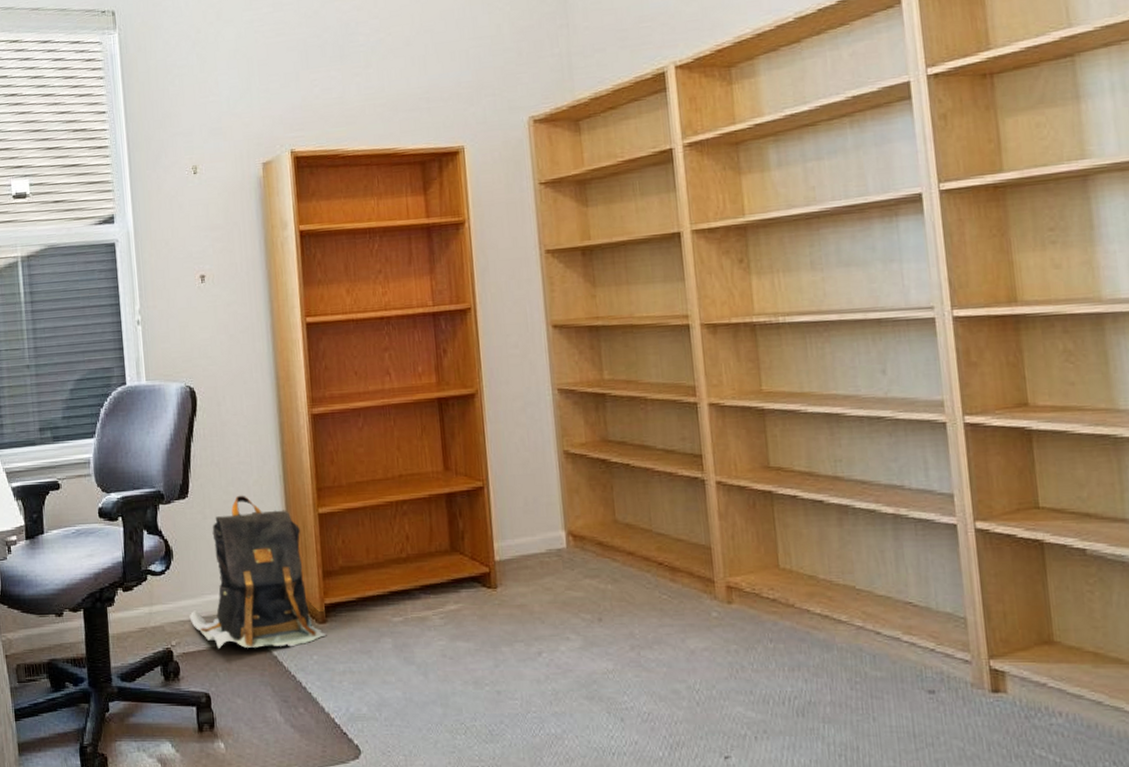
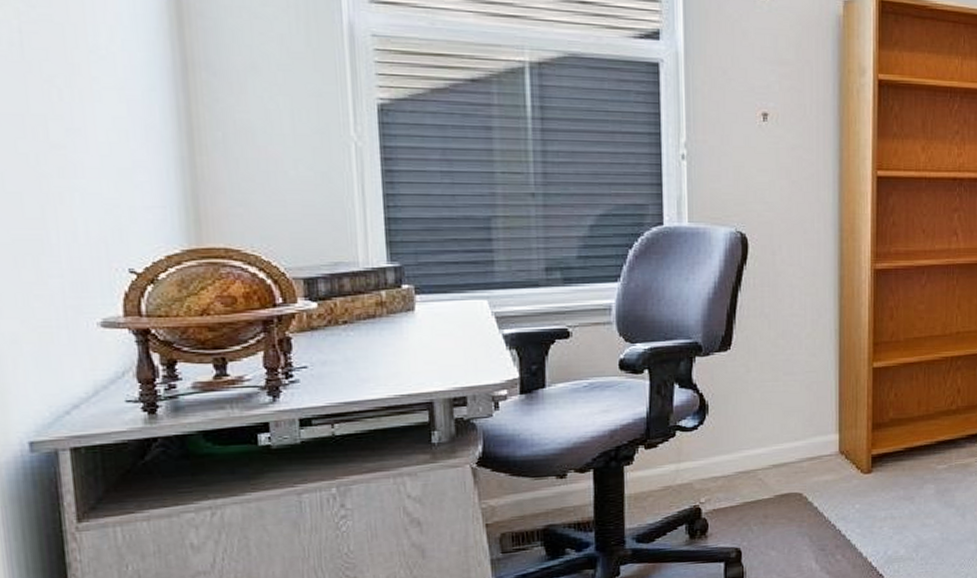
backpack: present [189,495,327,649] -> none [723,348,871,504]

